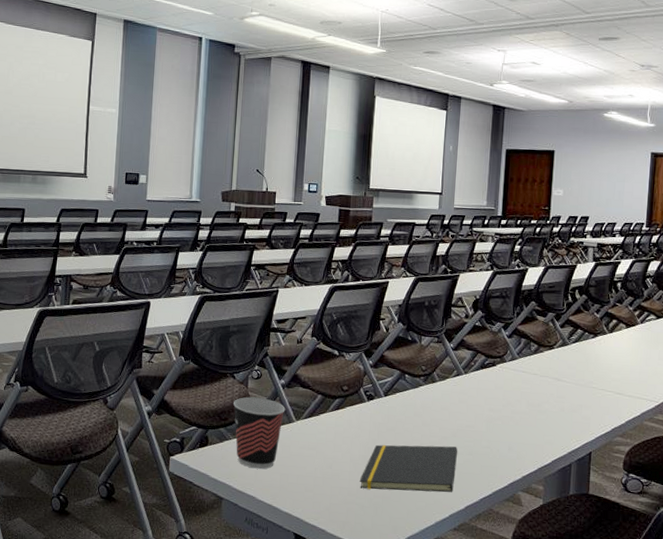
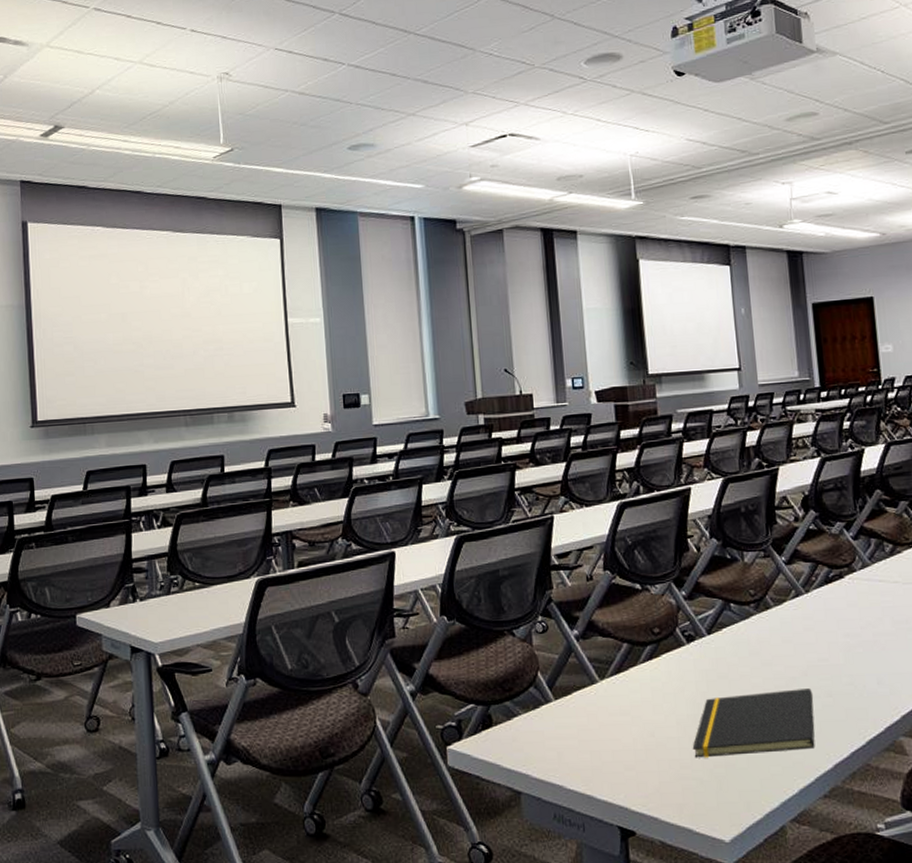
cup: present [233,397,286,469] -> none [517,656,584,749]

